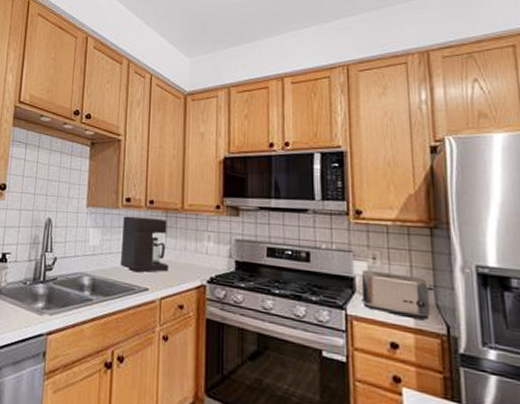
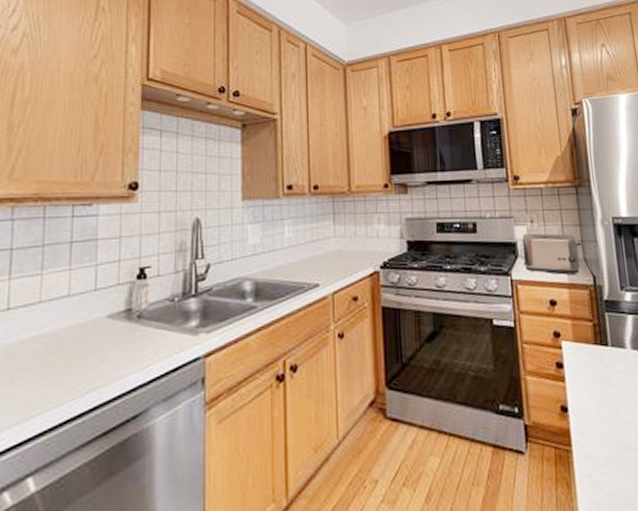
coffee maker: present [120,216,169,273] -> none [285,204,339,268]

